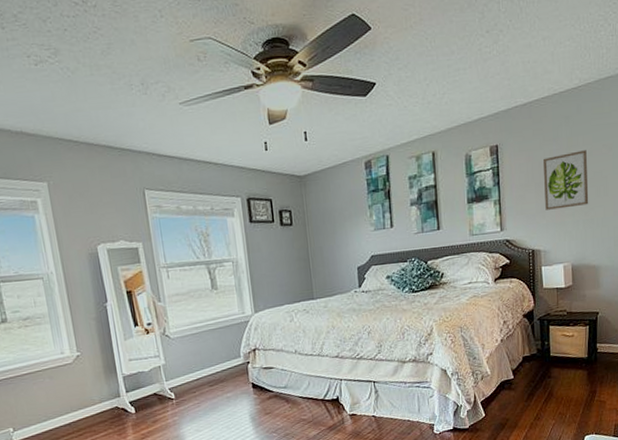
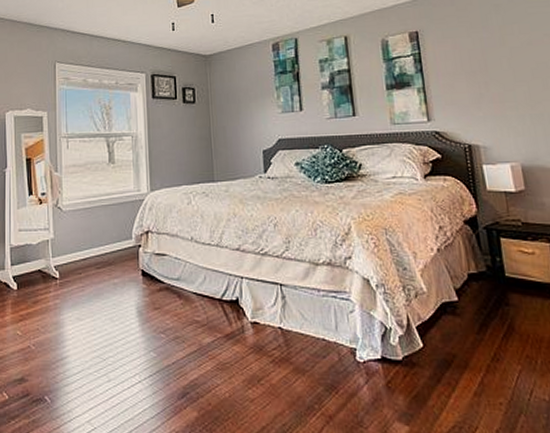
wall art: present [543,150,589,210] -> none [473,39,535,101]

